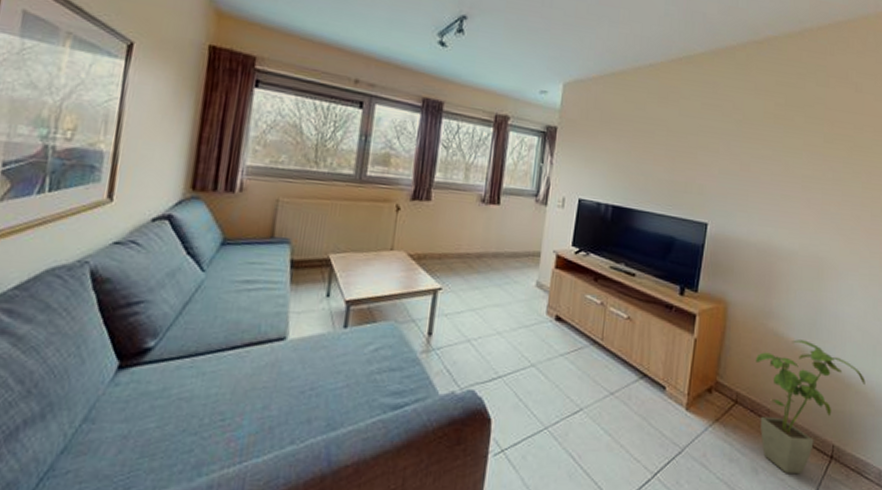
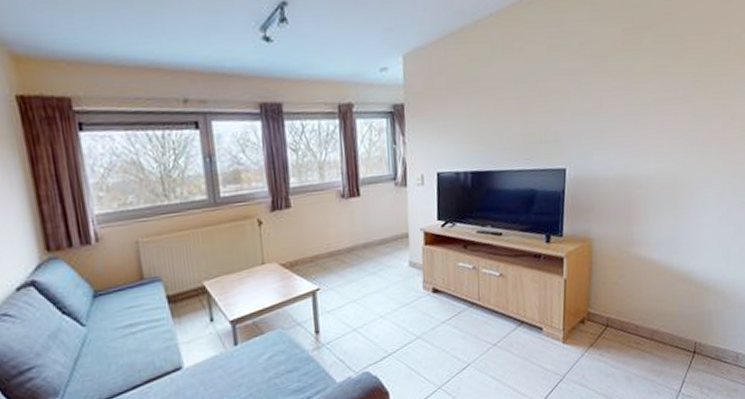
house plant: present [756,339,866,475] -> none [622,257,722,376]

